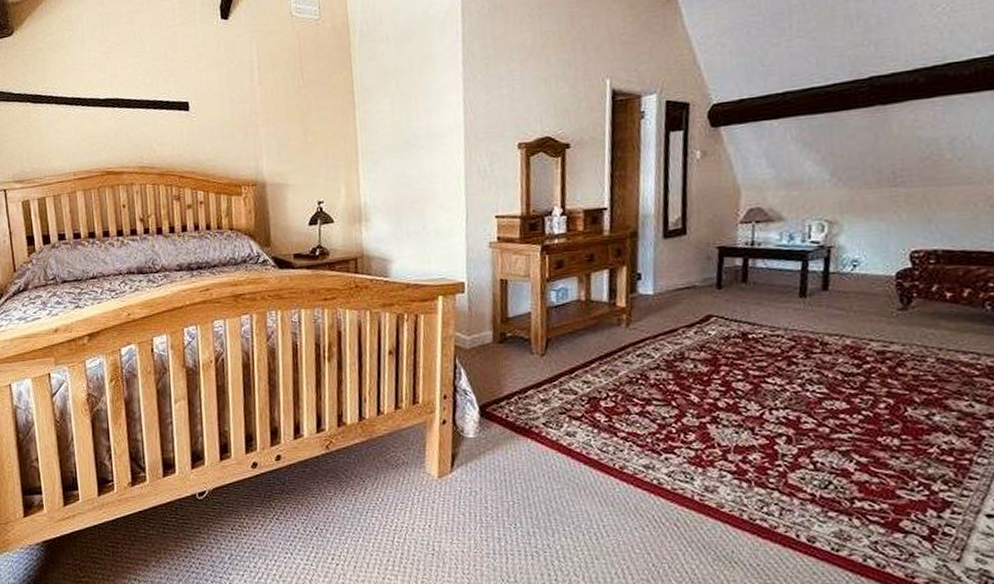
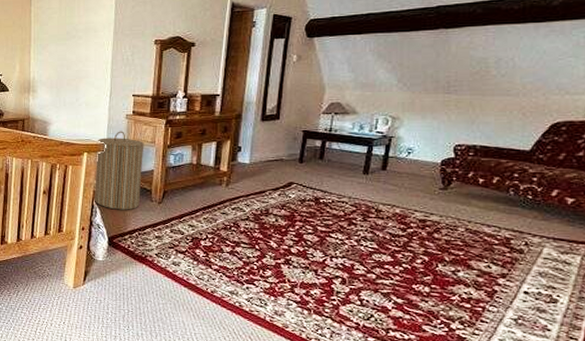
laundry hamper: none [454,264,517,369] -> present [95,131,144,210]

